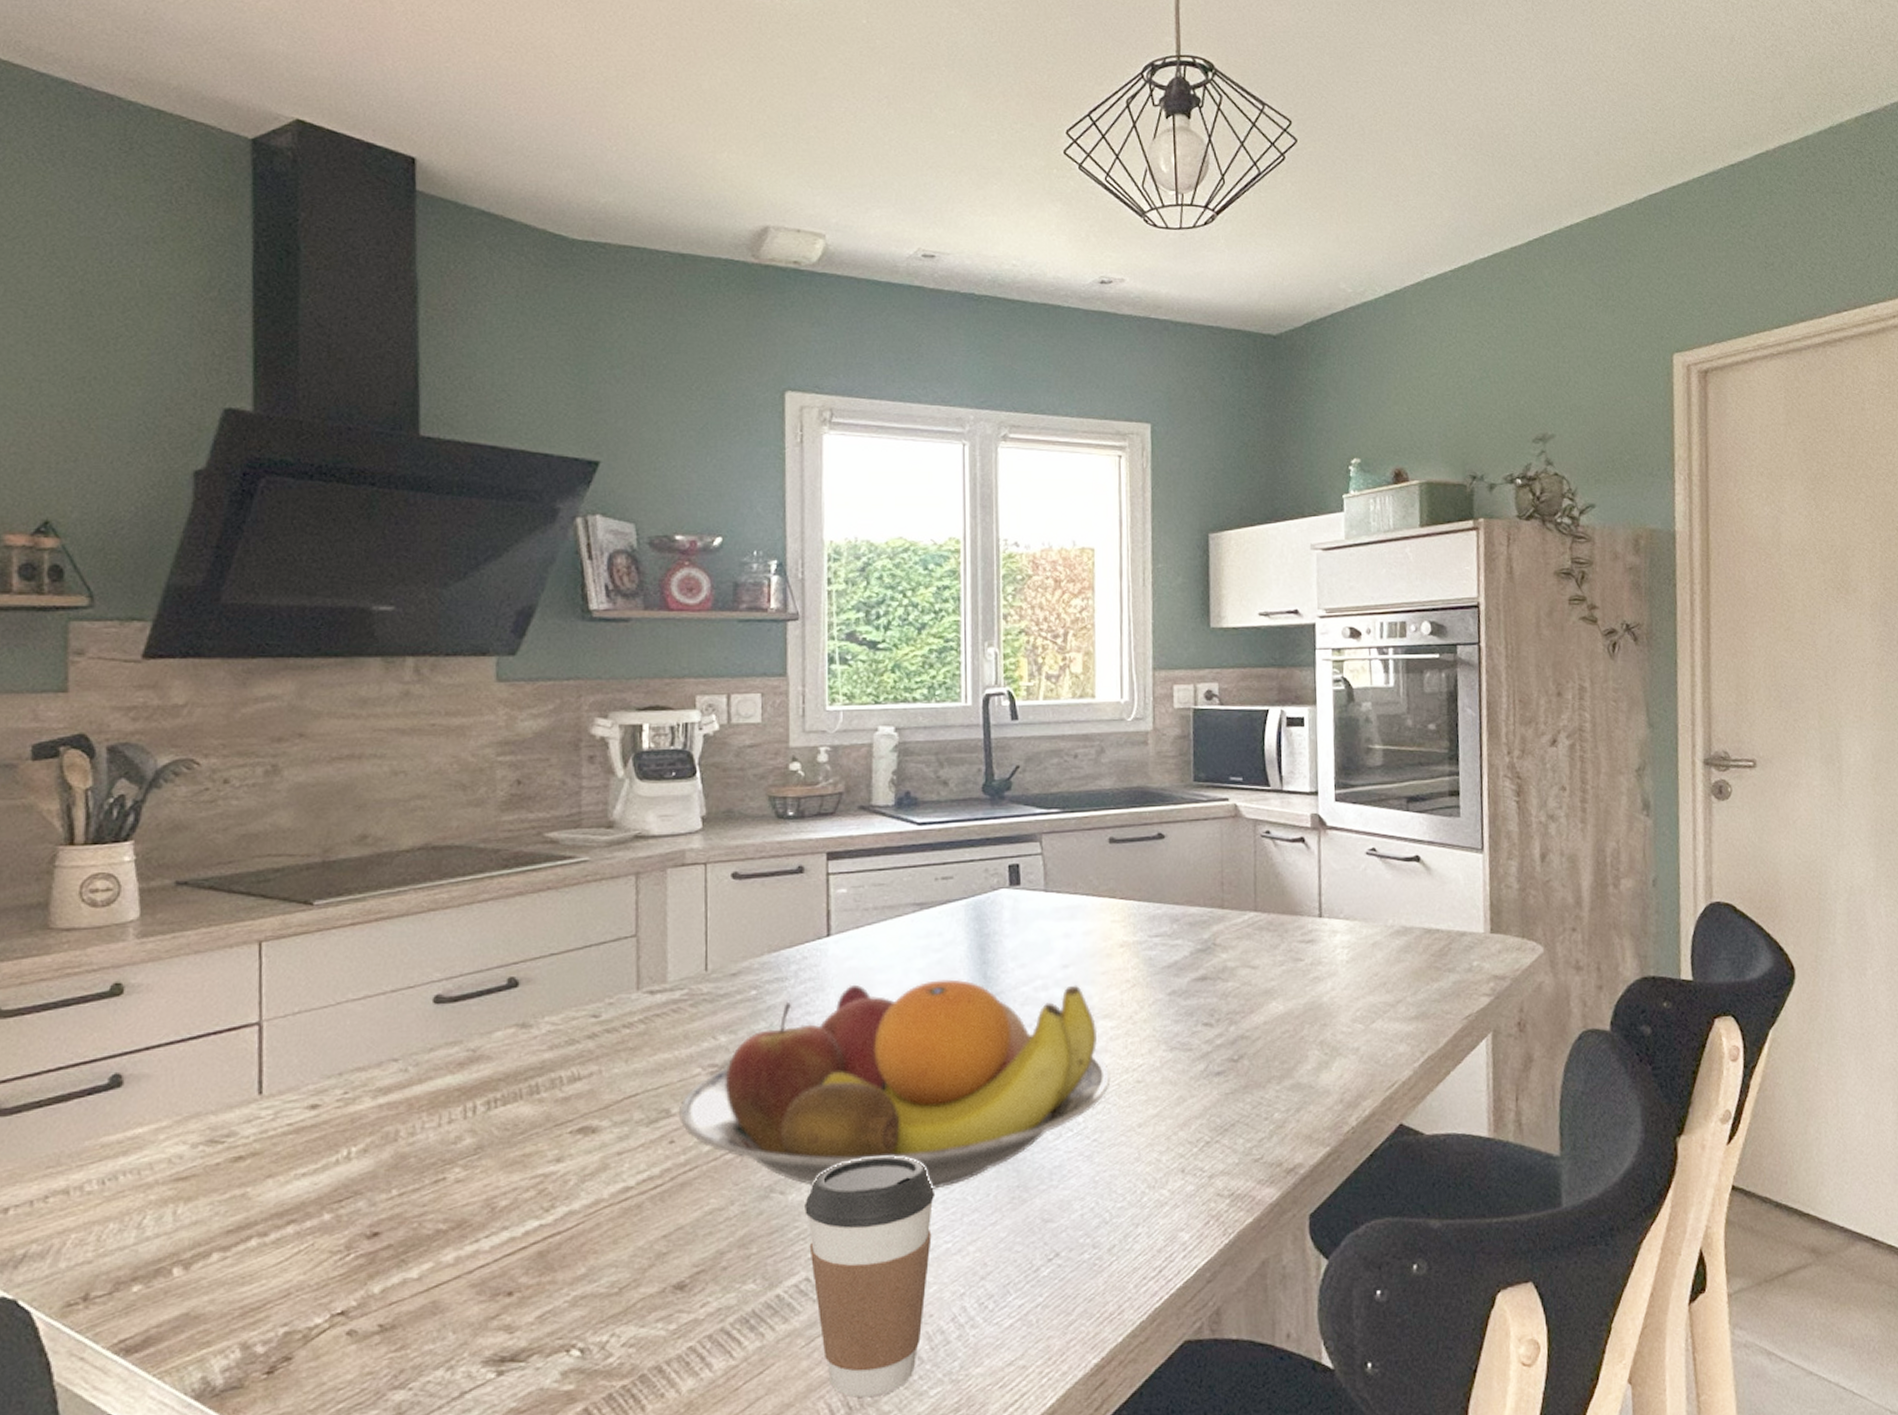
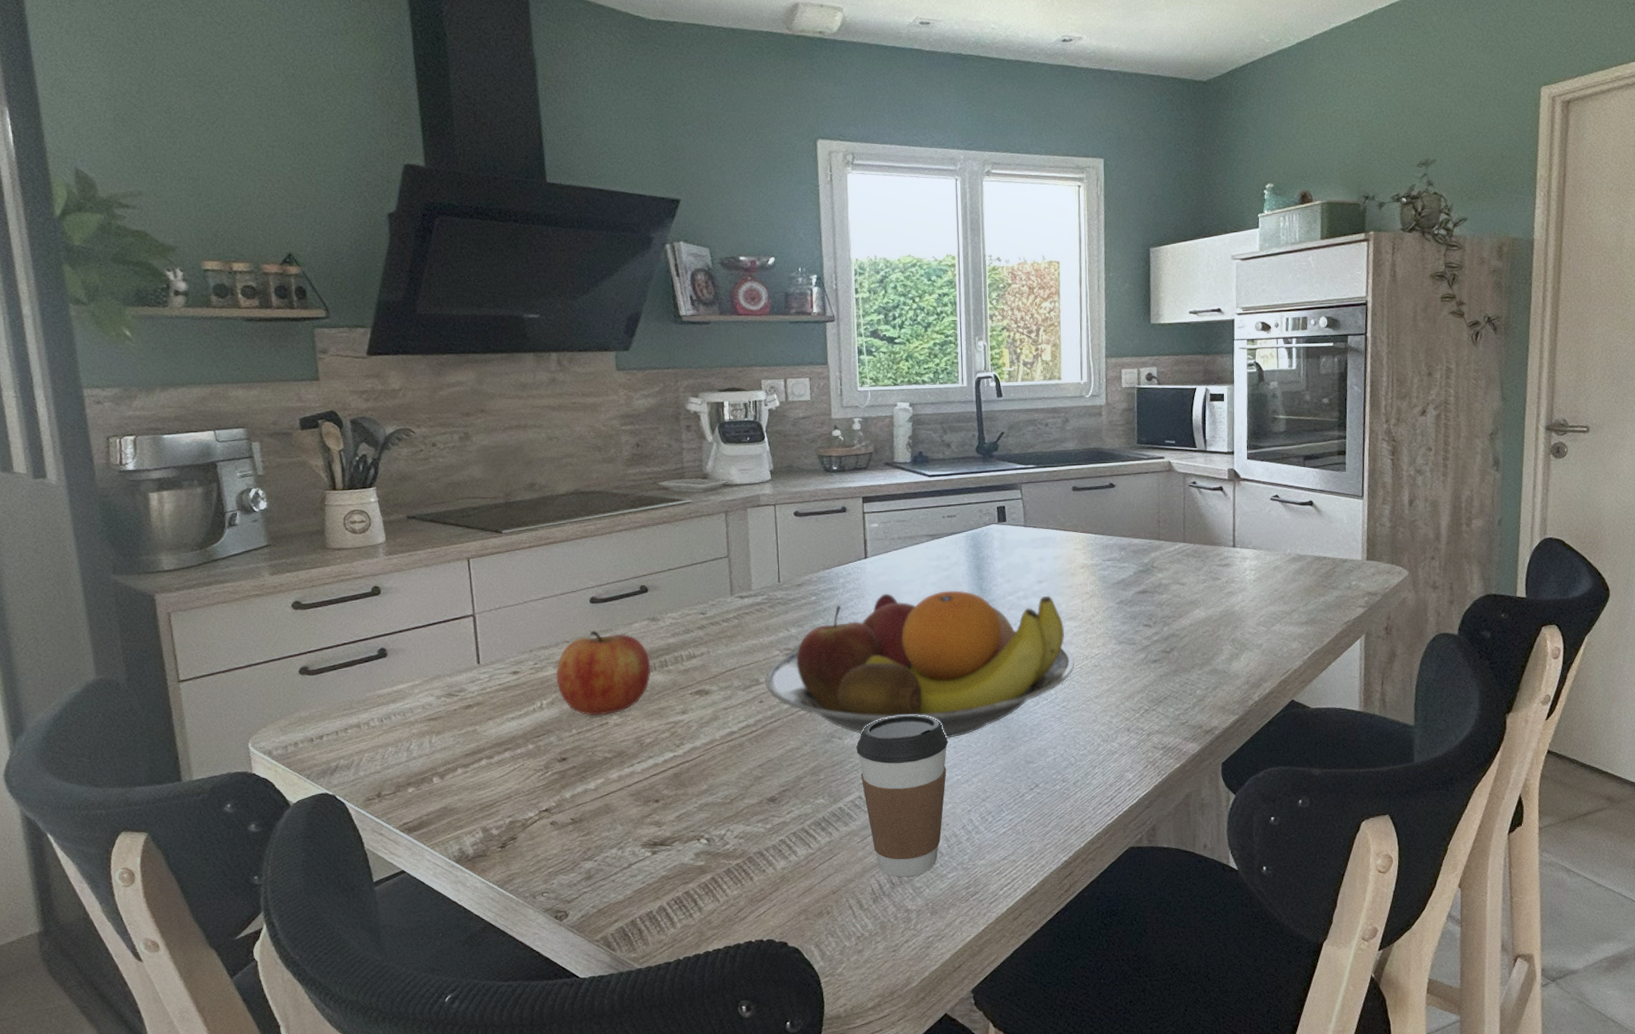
apple: none [374,1043,515,1168] -> present [556,630,651,716]

